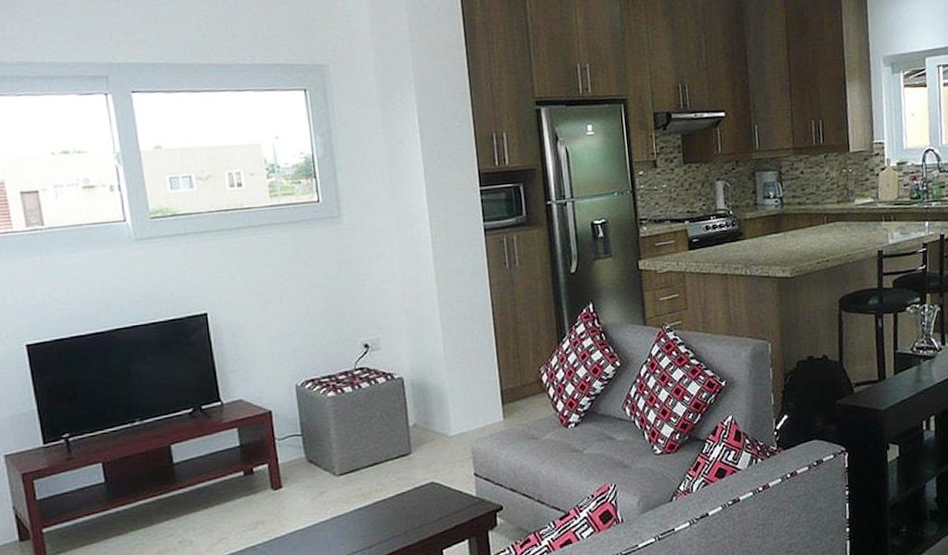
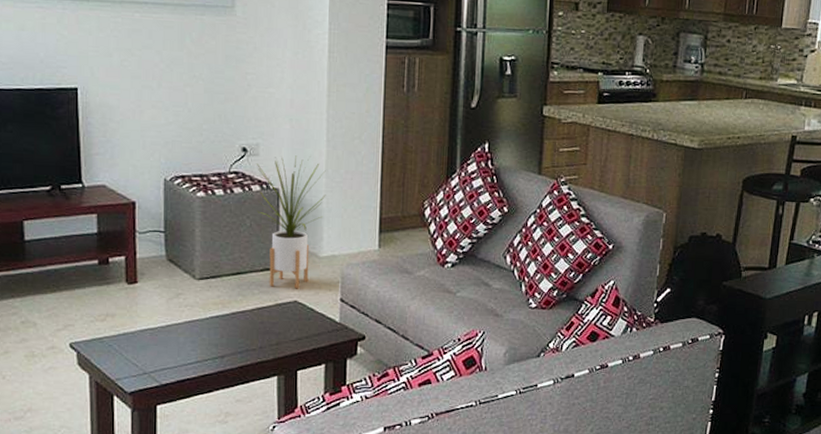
house plant: none [380,344,448,471] -> present [257,155,326,289]

